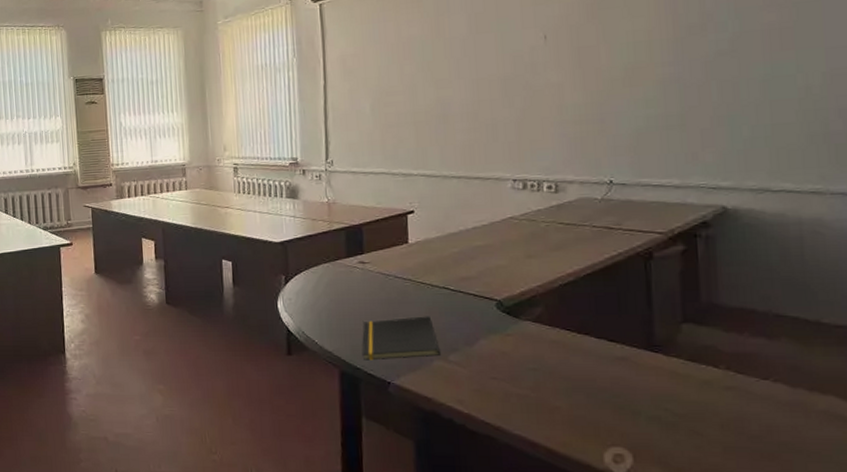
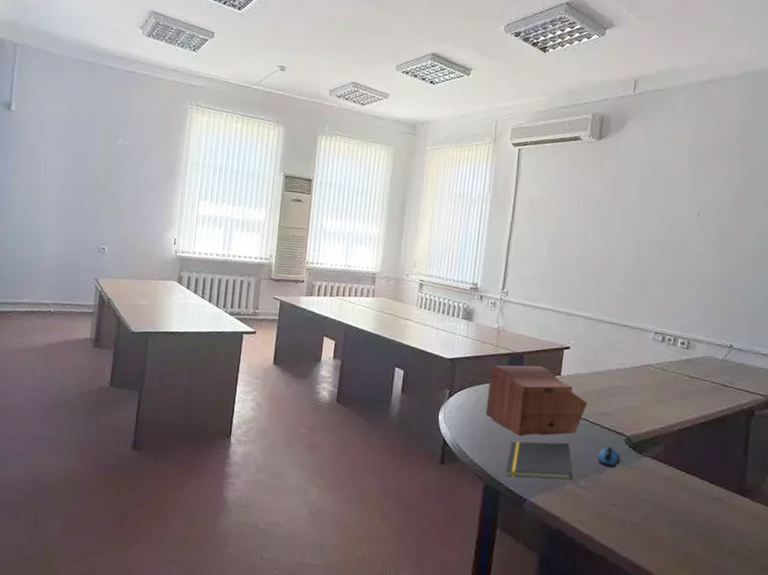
sewing box: none [326,236,445,315] -> present [485,365,587,436]
computer mouse: none [466,315,495,338] -> present [597,447,621,468]

